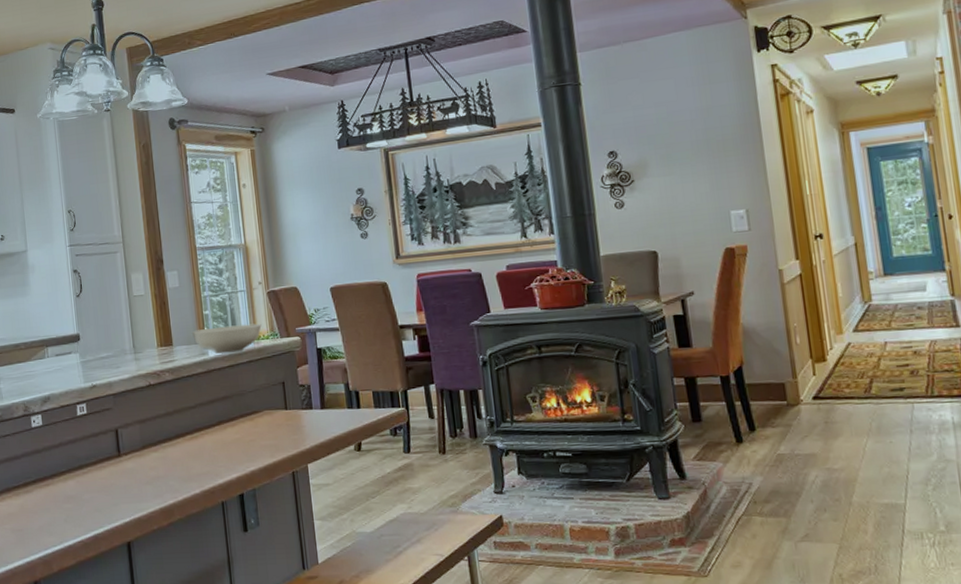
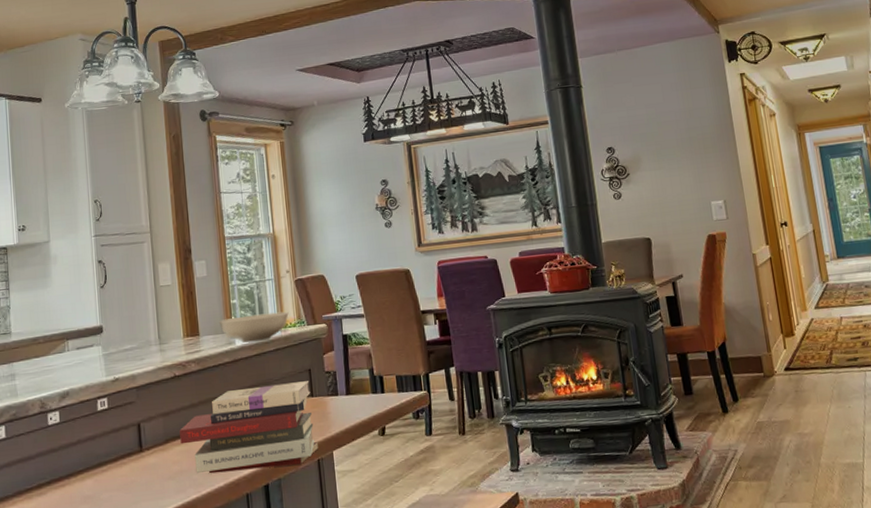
books: none [155,393,293,481] -> present [179,381,318,474]

